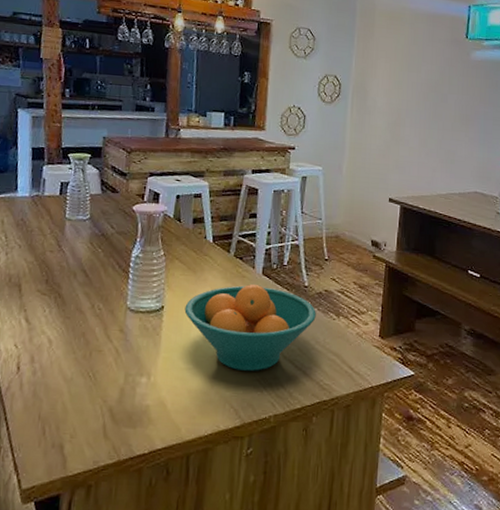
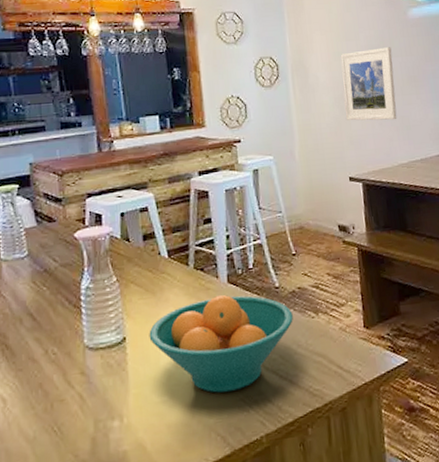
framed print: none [395,83,449,153] -> present [340,47,397,121]

